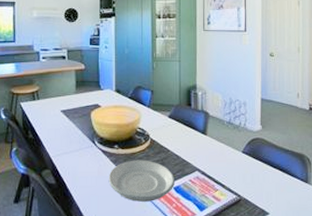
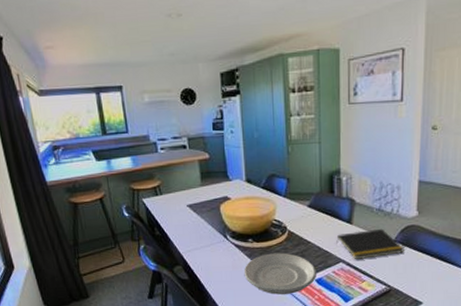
notepad: none [193,140,251,169] -> present [336,228,404,260]

